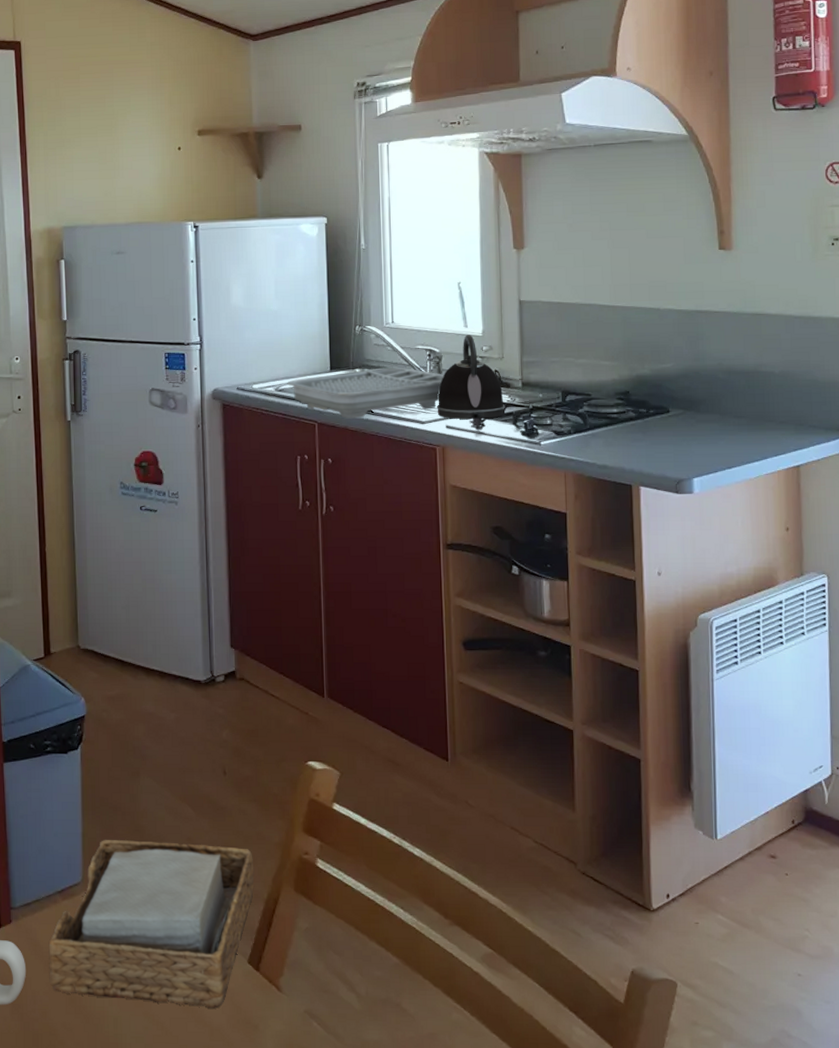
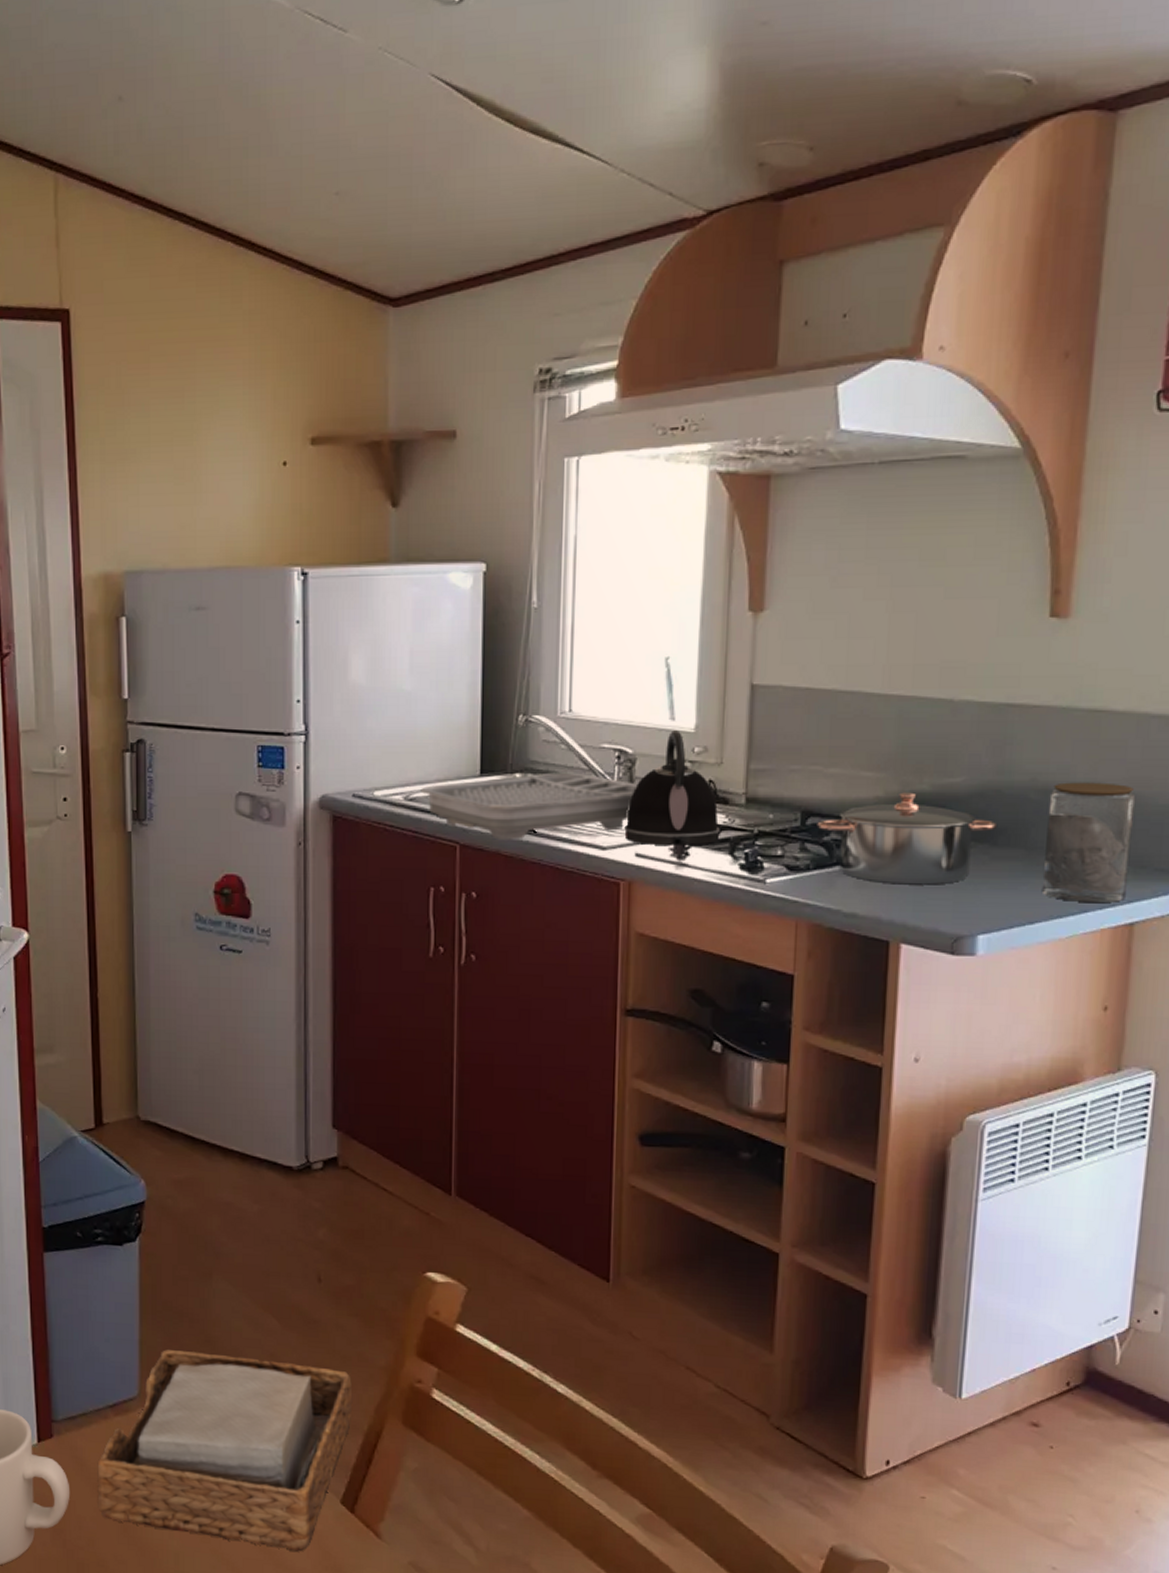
cooking pot: none [573,375,699,443] -> present [817,792,998,885]
jar: none [732,365,793,451] -> present [1041,782,1136,902]

